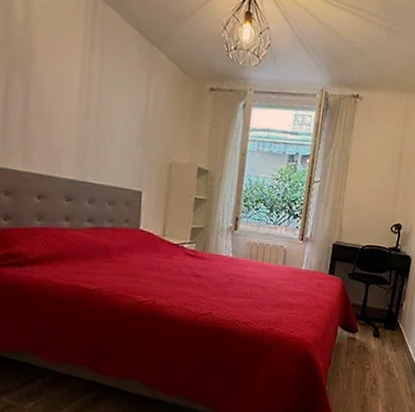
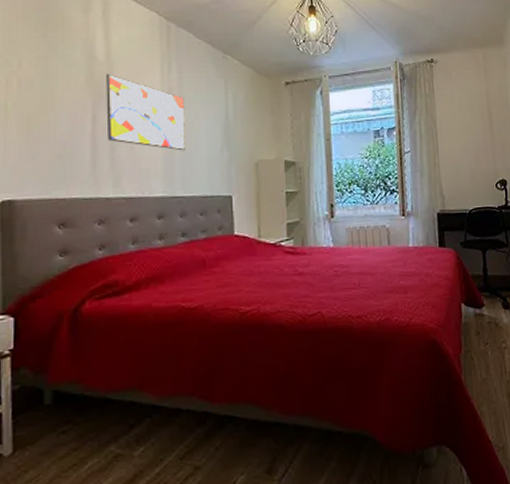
wall art: none [20,39,105,138] -> present [106,73,185,151]

